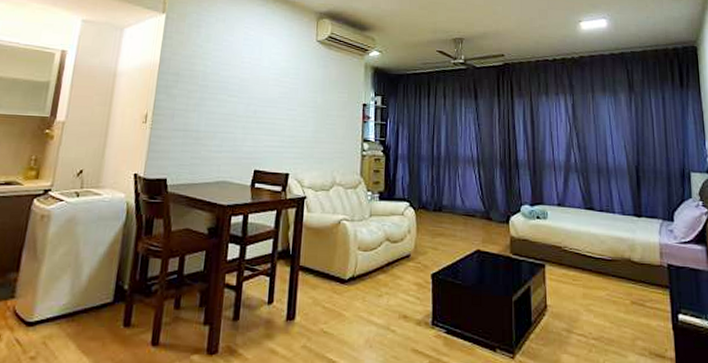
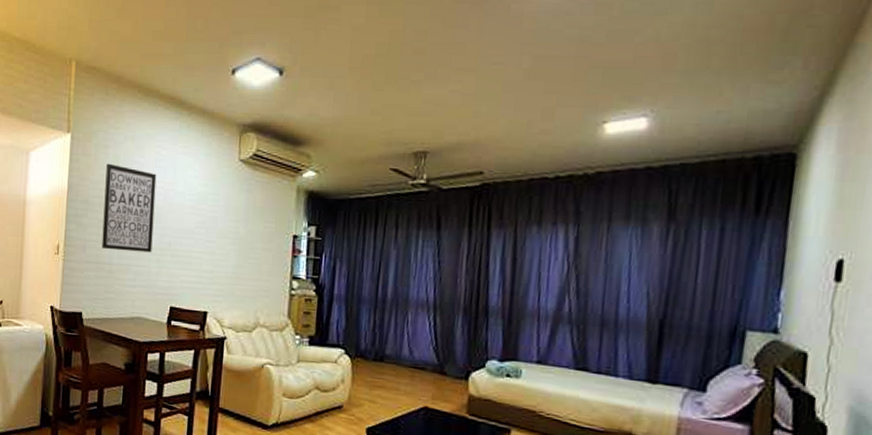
wall art: none [190,40,245,120] -> present [101,163,157,253]

